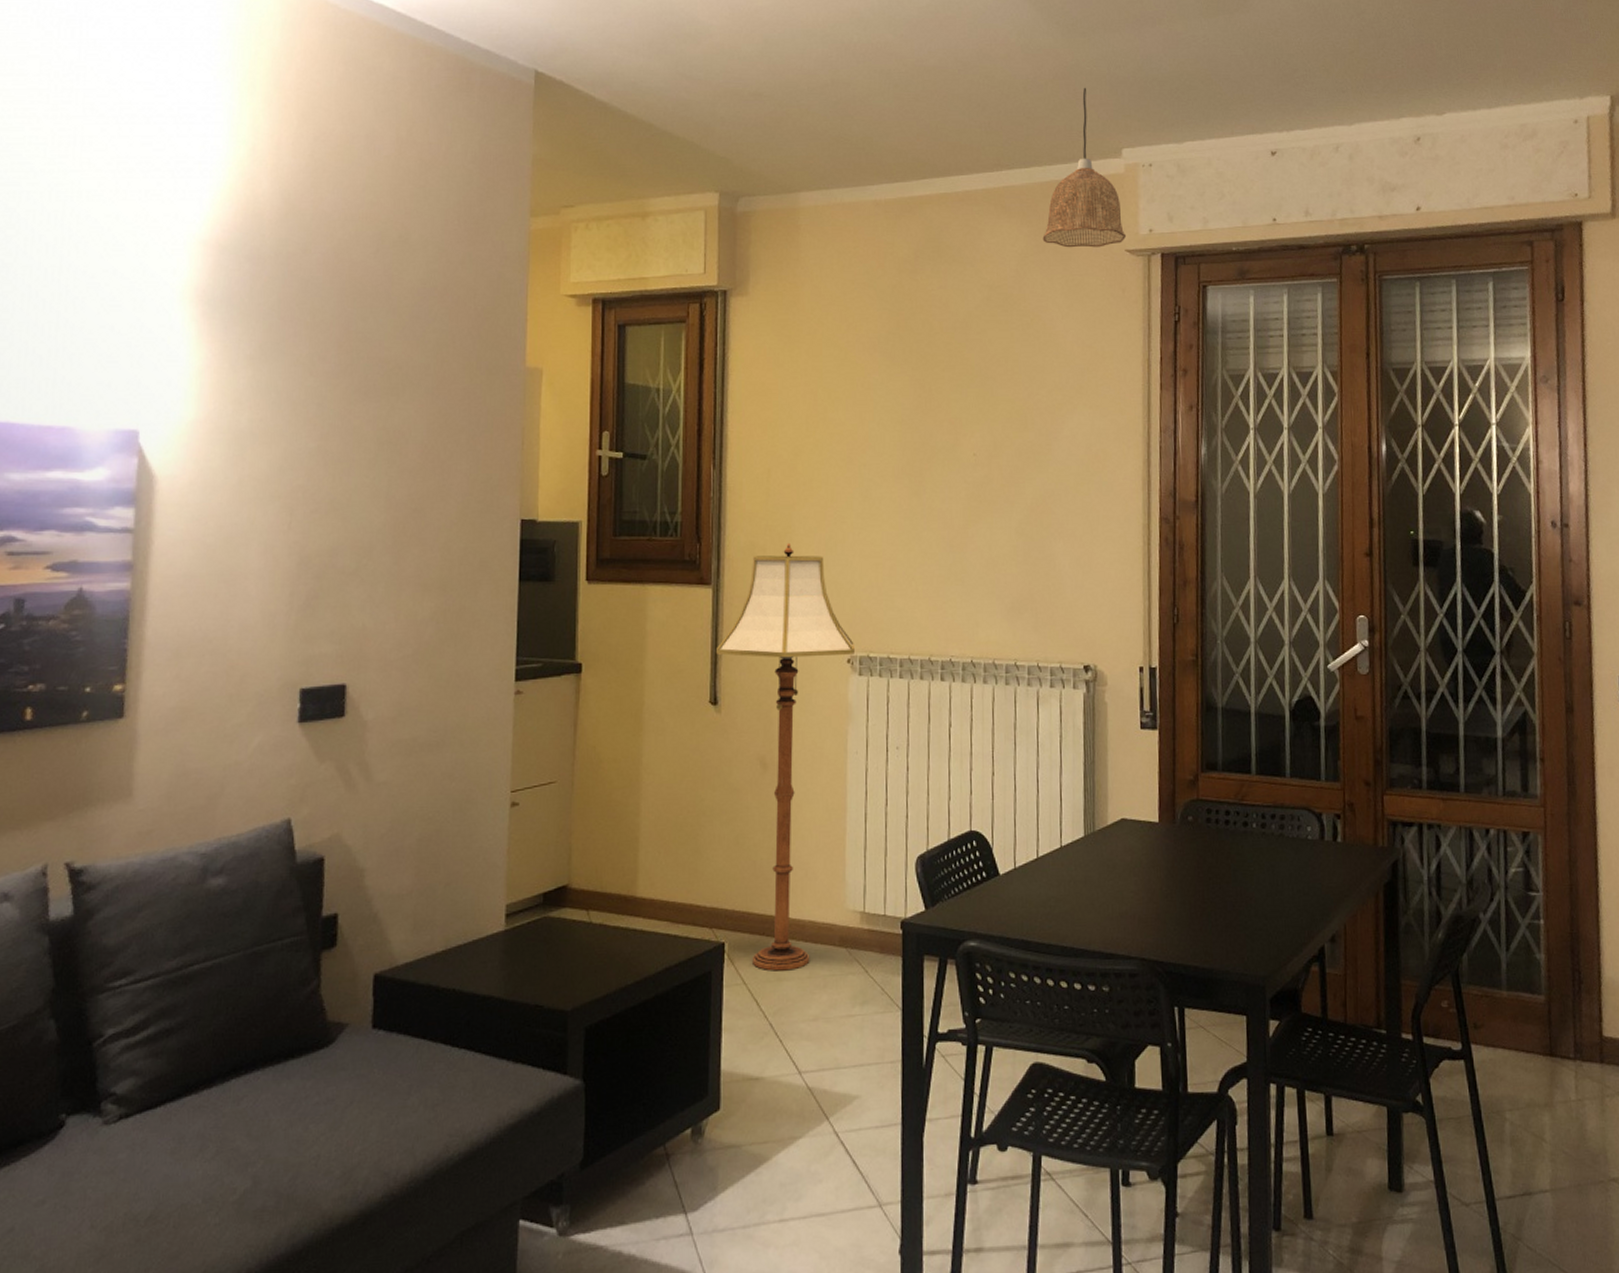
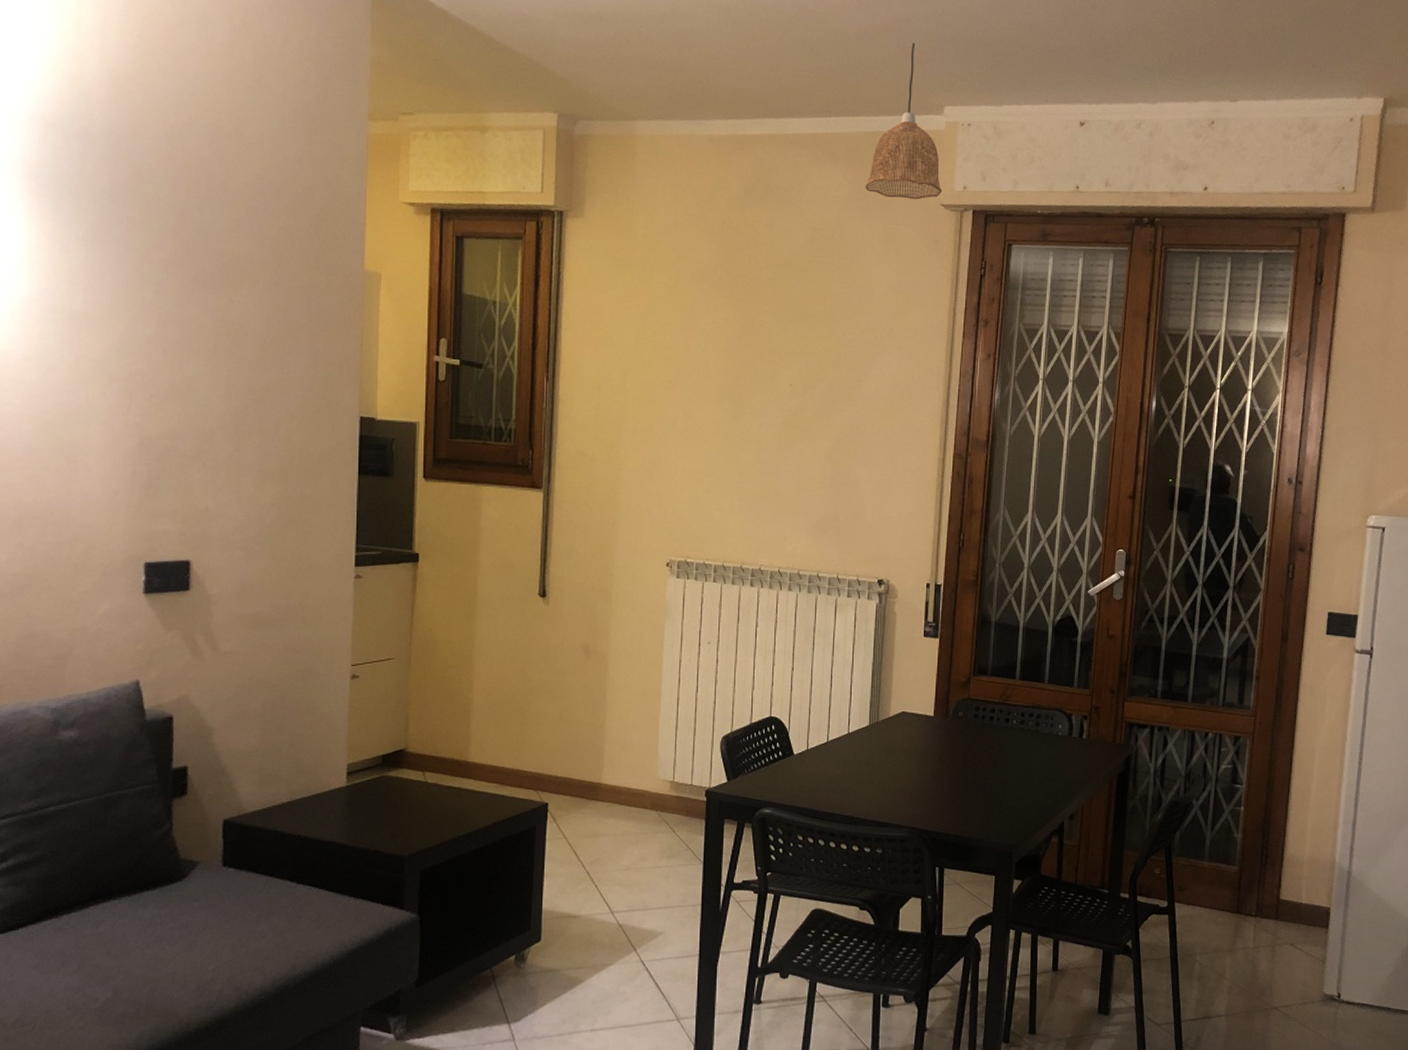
floor lamp: present [715,542,854,971] -> none [545,454,673,828]

